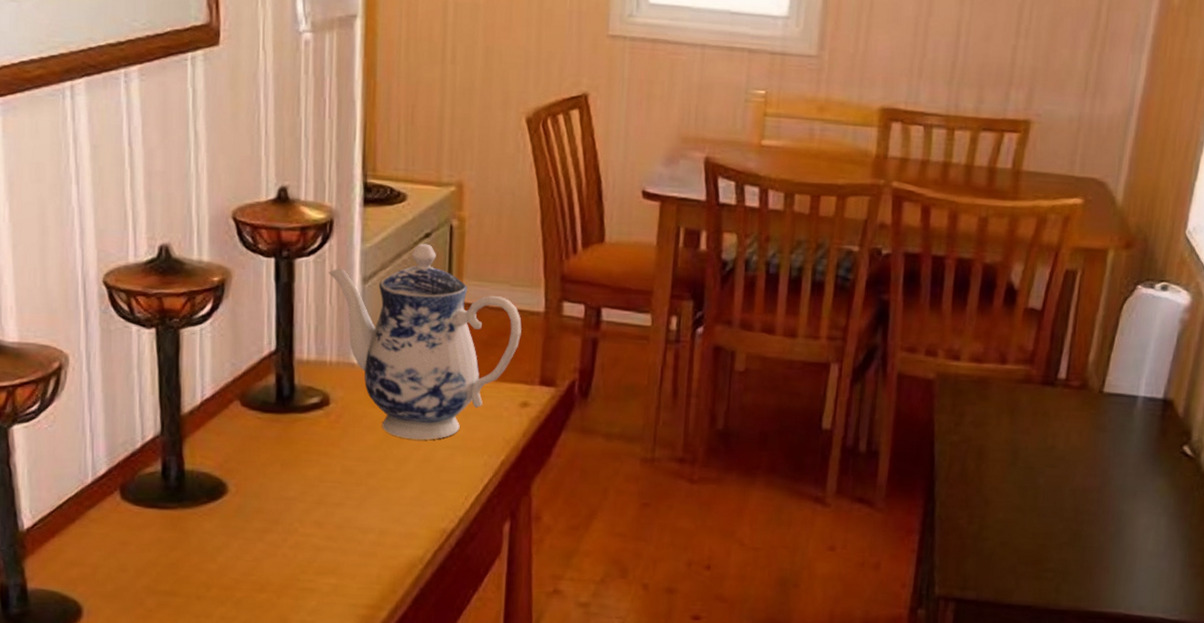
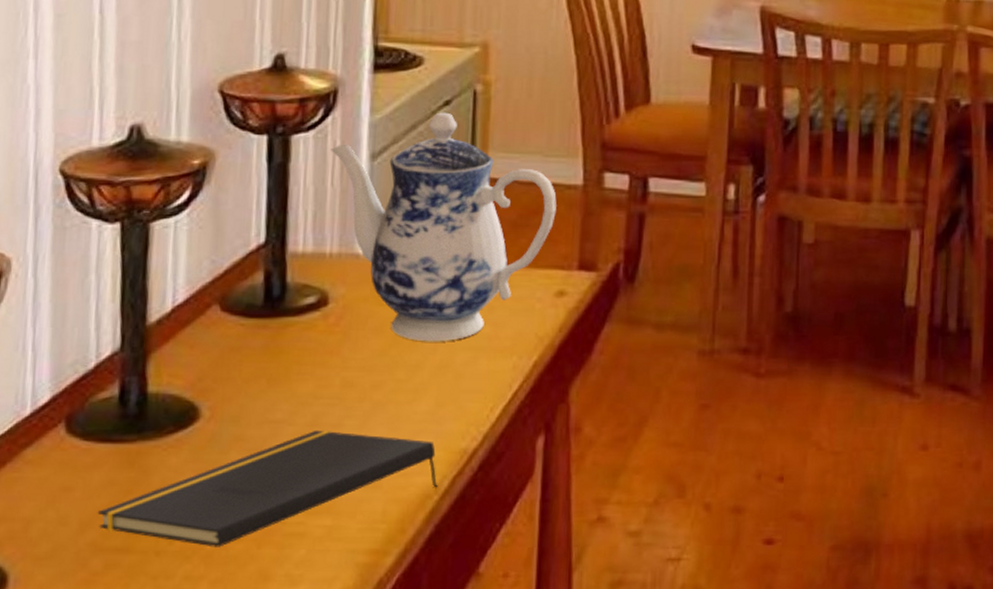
notepad: none [149,507,422,596] -> present [97,430,438,547]

